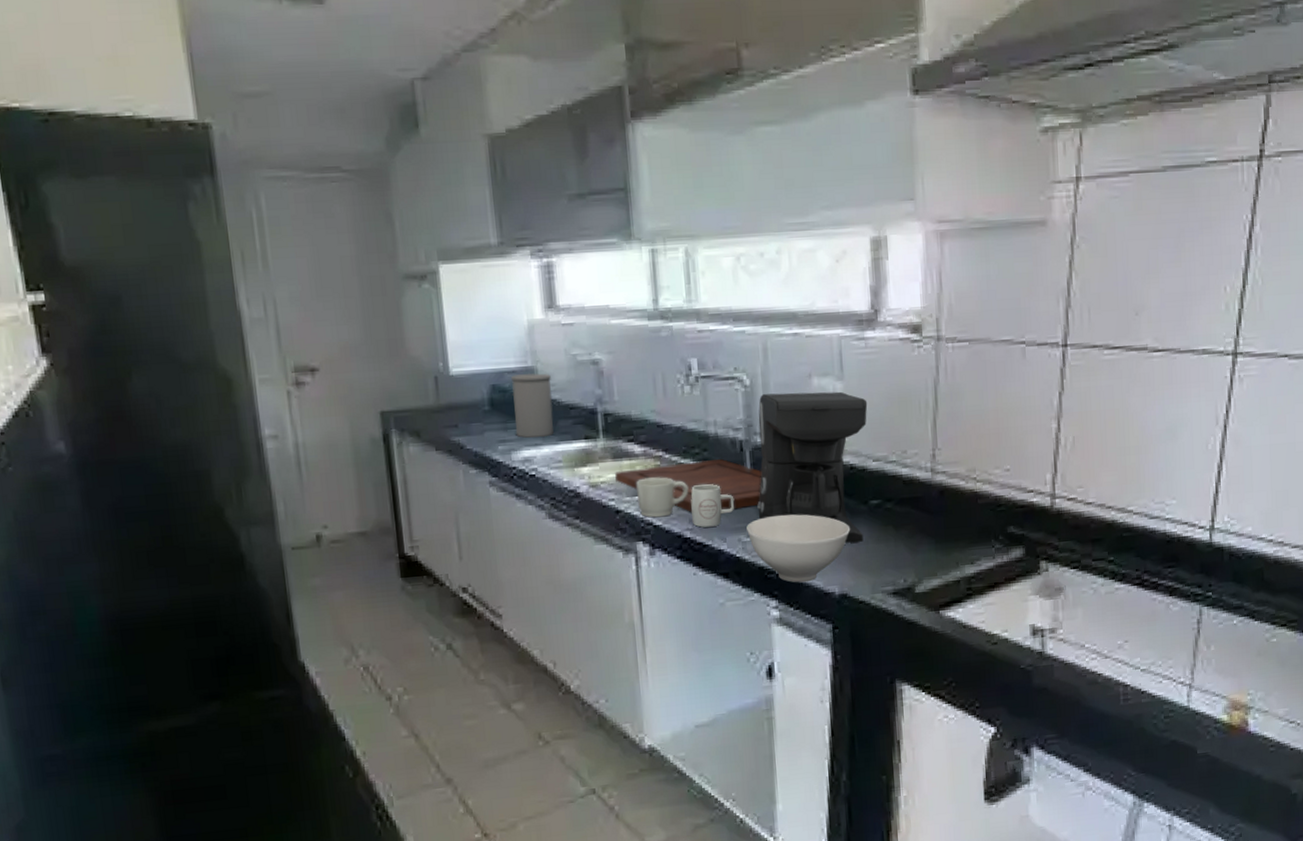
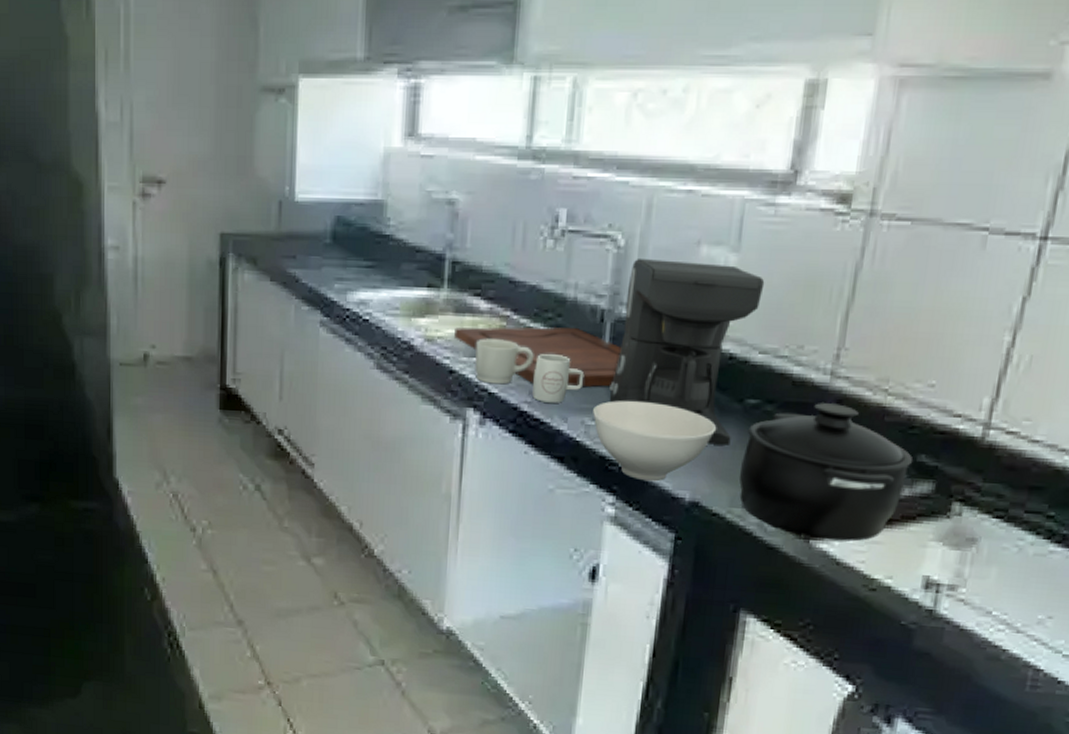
canister: present [511,373,554,439] -> none [354,207,401,280]
saucepan: none [875,494,1004,609] -> present [739,403,912,542]

